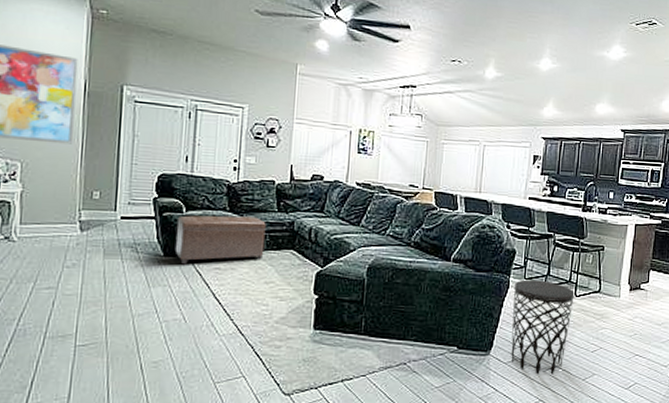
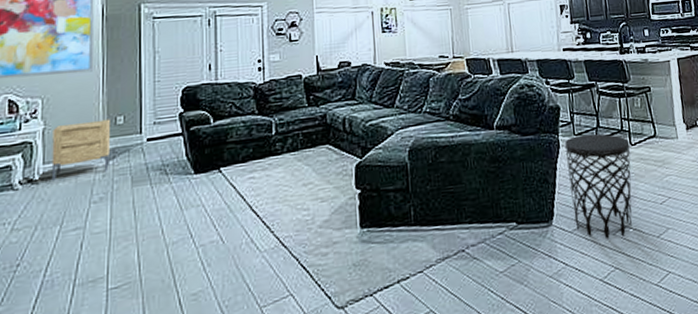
nightstand: none [27,191,86,242] -> present [51,119,111,181]
ottoman: present [175,215,266,265] -> none [205,116,299,180]

